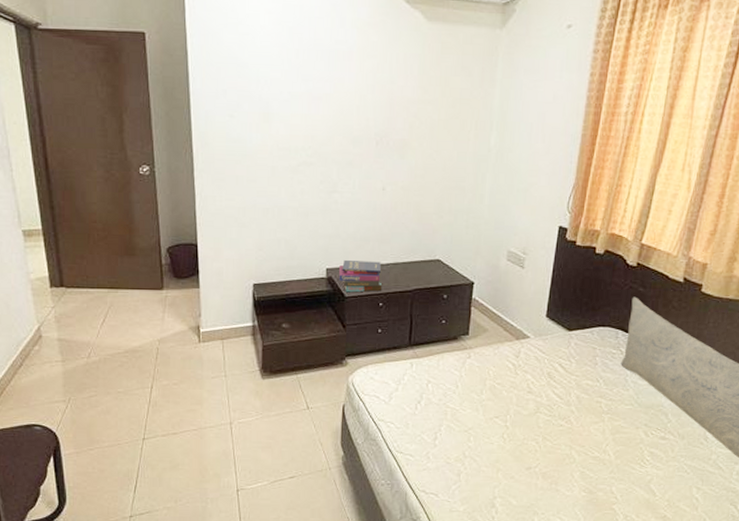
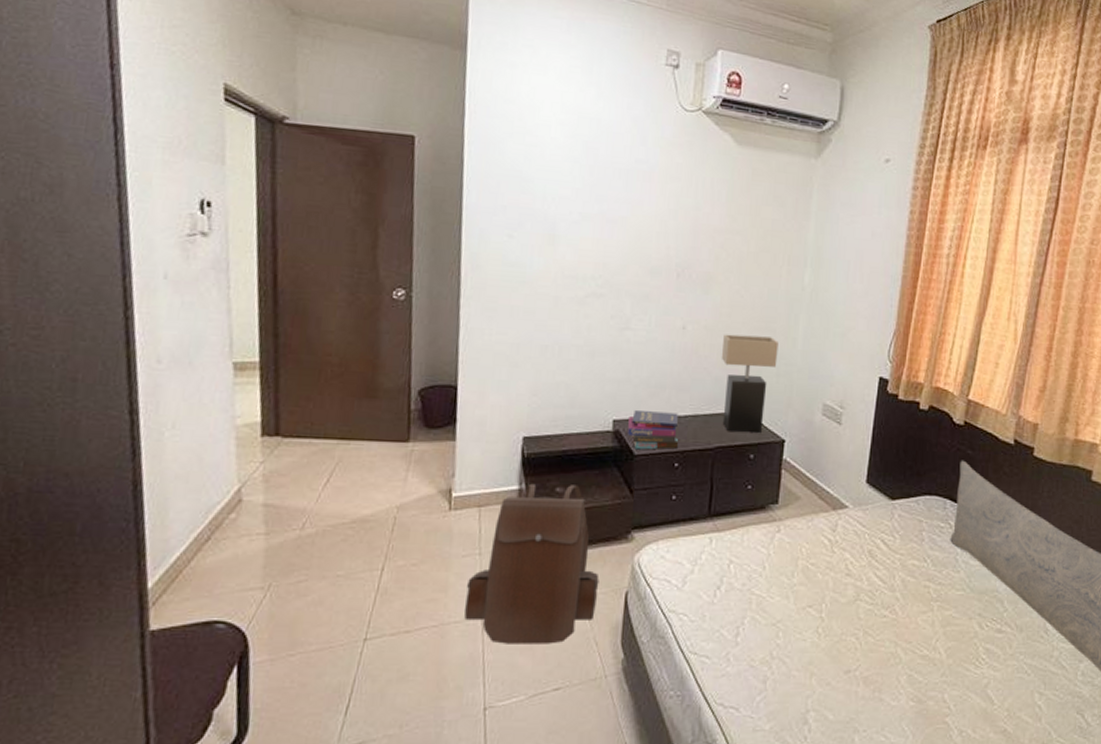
backpack: none [217,321,321,444] -> present [464,483,599,644]
table lamp: none [416,193,468,277] -> present [721,334,779,433]

